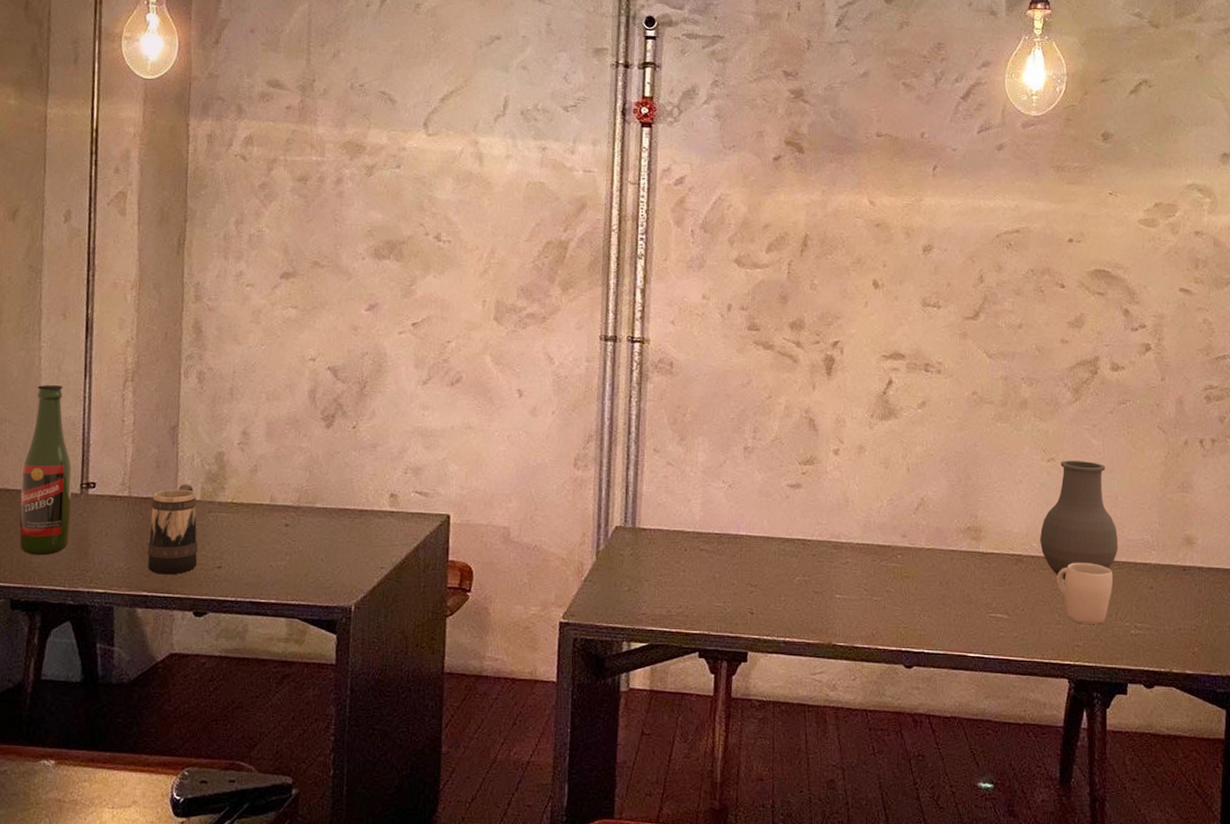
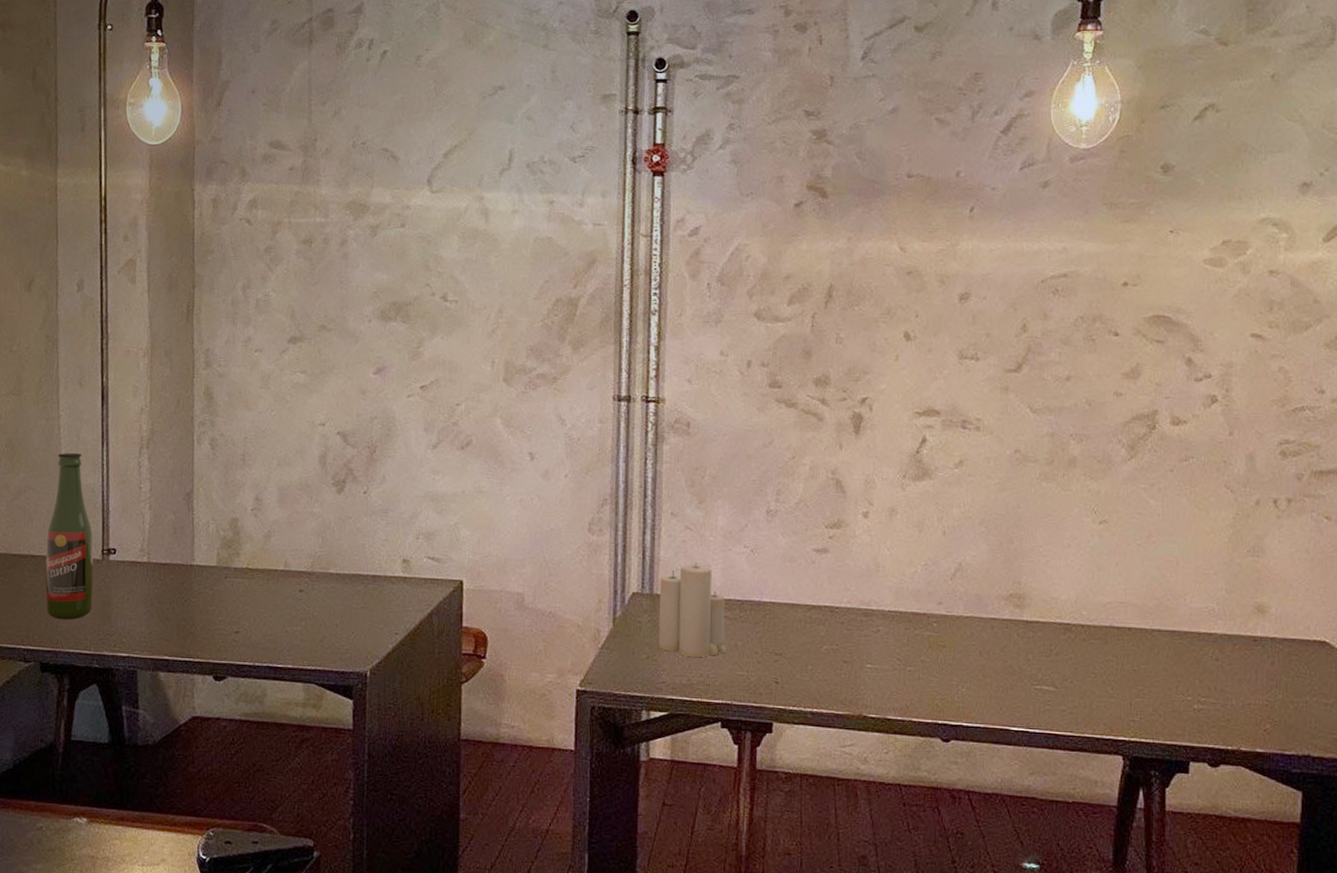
beer mug: present [148,484,198,575] -> none [168,550,216,640]
candle: none [639,497,705,590] -> present [658,562,727,658]
vase: present [1040,460,1119,580] -> none [1091,522,1180,651]
mug: present [1057,562,1113,624] -> none [1109,631,1173,698]

